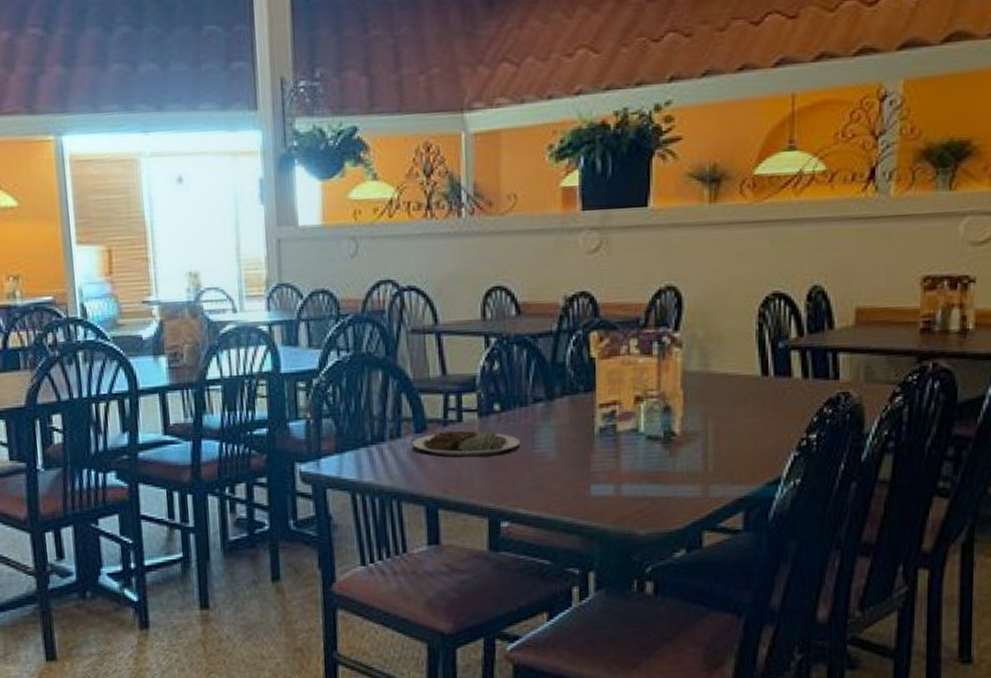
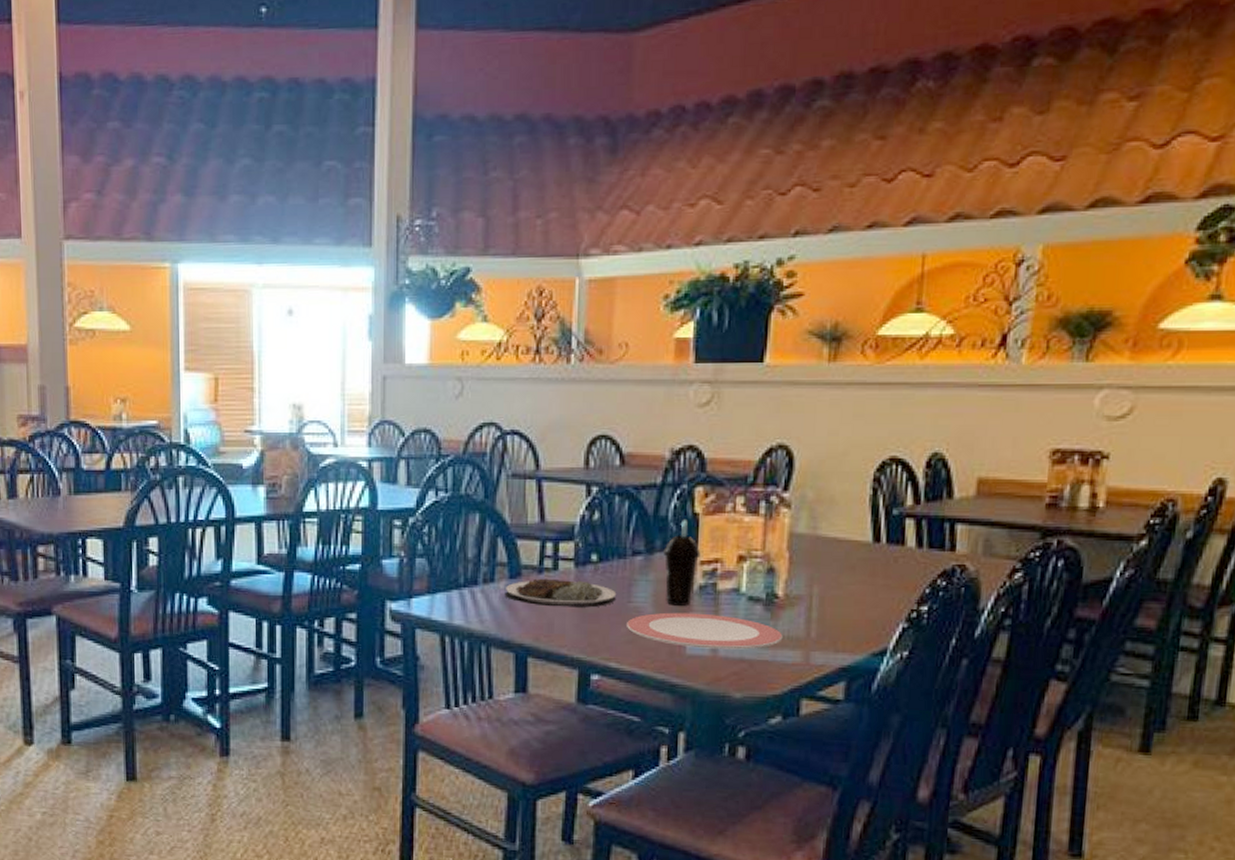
plate: none [532,455,682,489] -> present [627,612,783,650]
cup: none [563,365,599,449] -> present [663,520,701,606]

